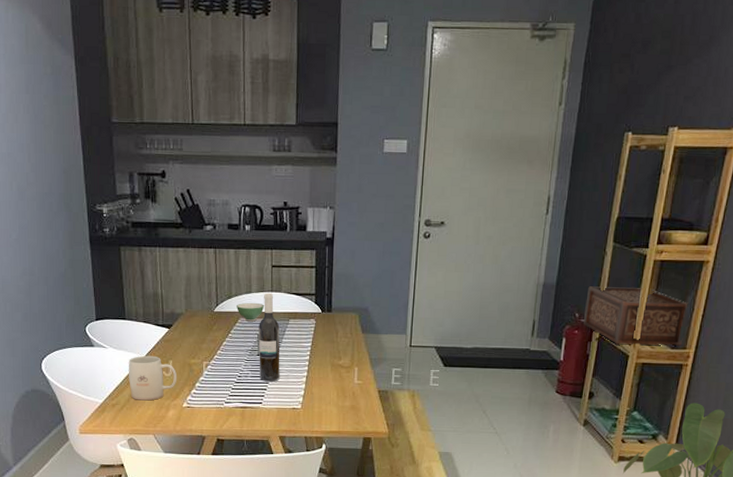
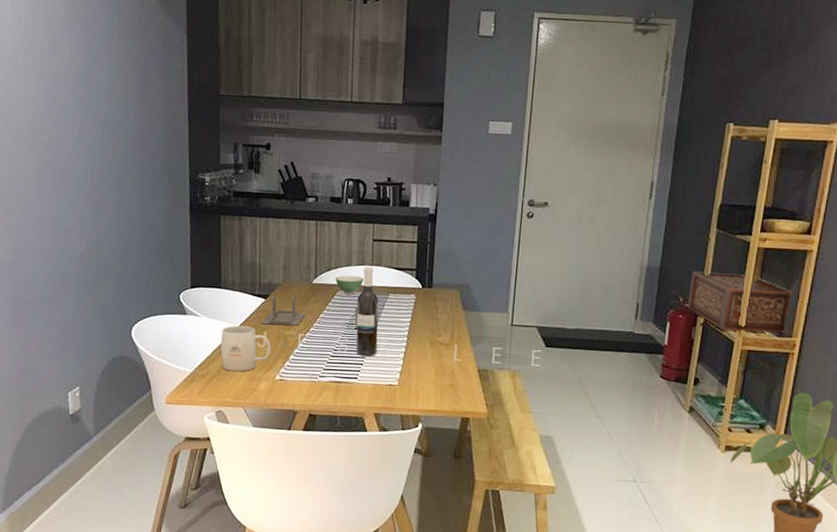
napkin holder: none [167,325,209,354] -> present [261,295,306,326]

